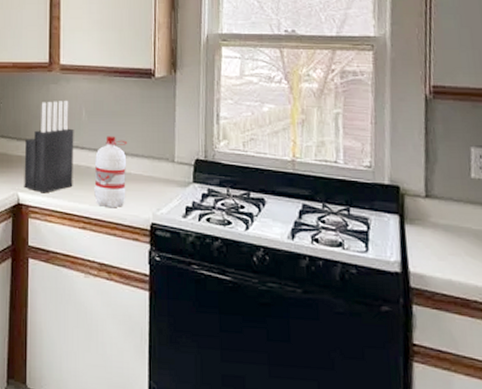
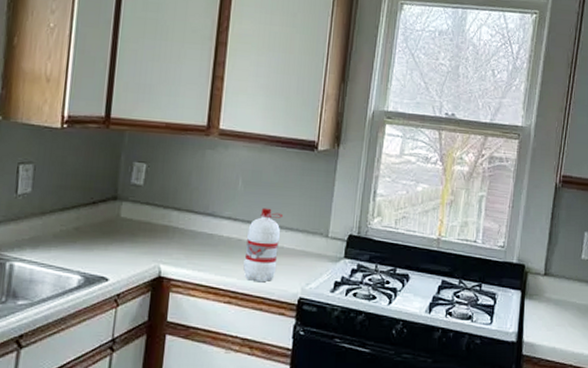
knife block: present [24,100,74,194] -> none [167,167,228,266]

